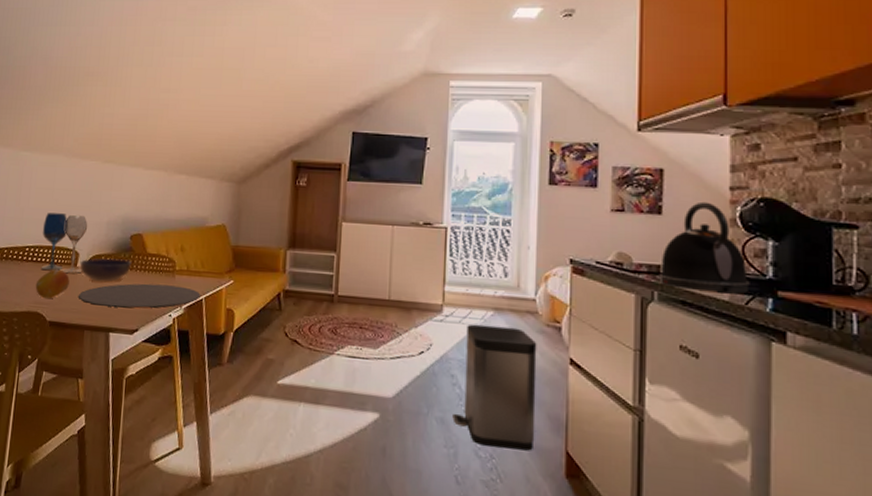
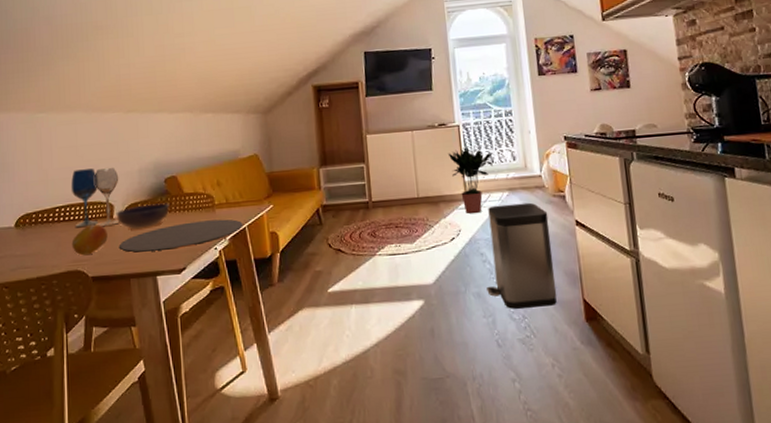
potted plant: none [429,253,480,329] -> present [447,147,493,213]
kettle: present [659,201,750,294] -> none [635,72,703,147]

